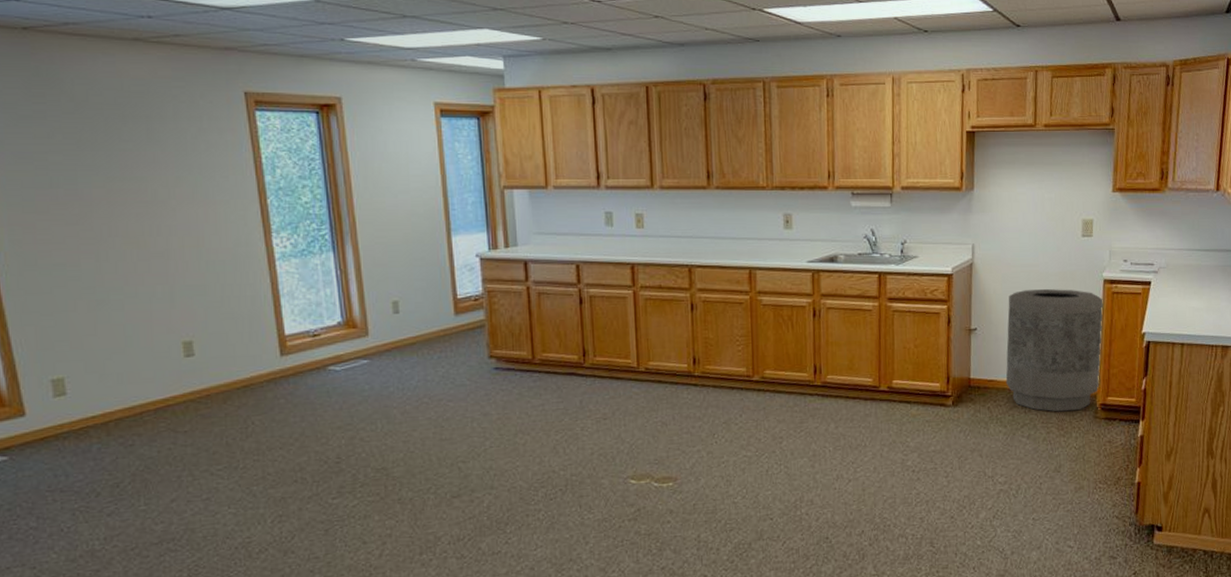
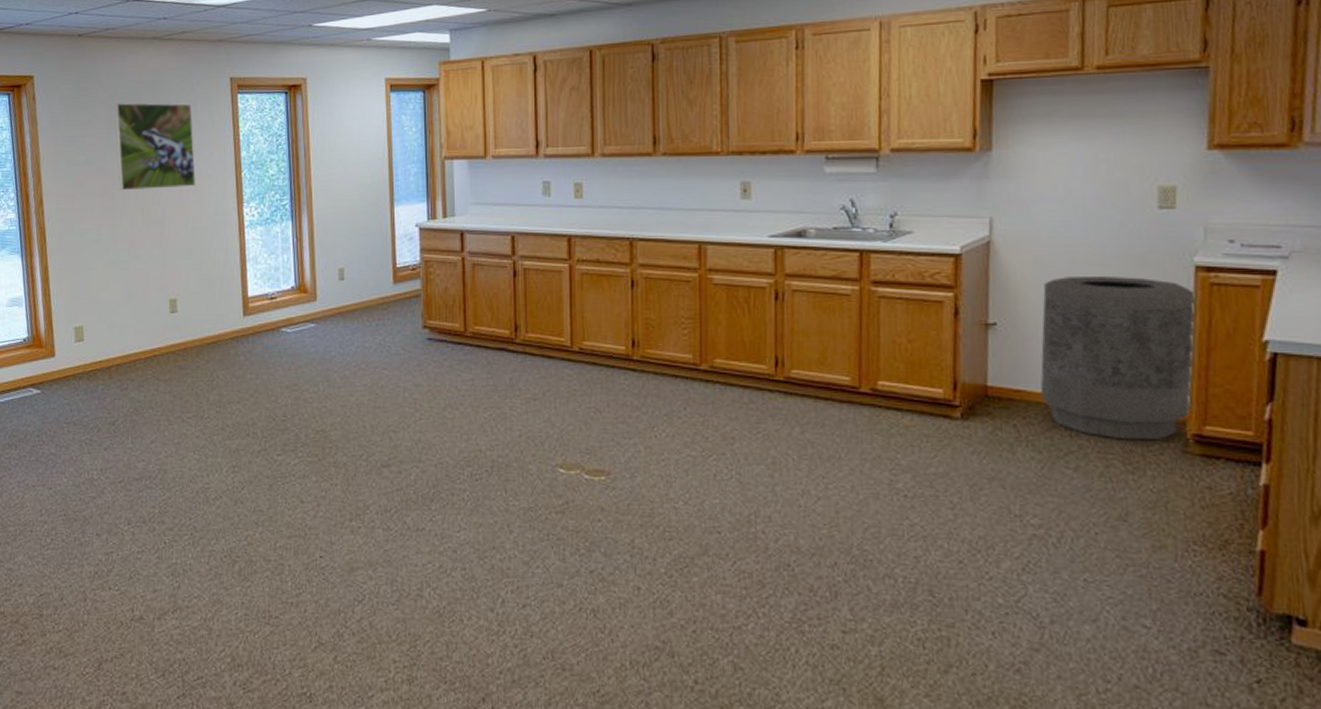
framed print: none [86,115,207,219] -> present [114,103,196,191]

